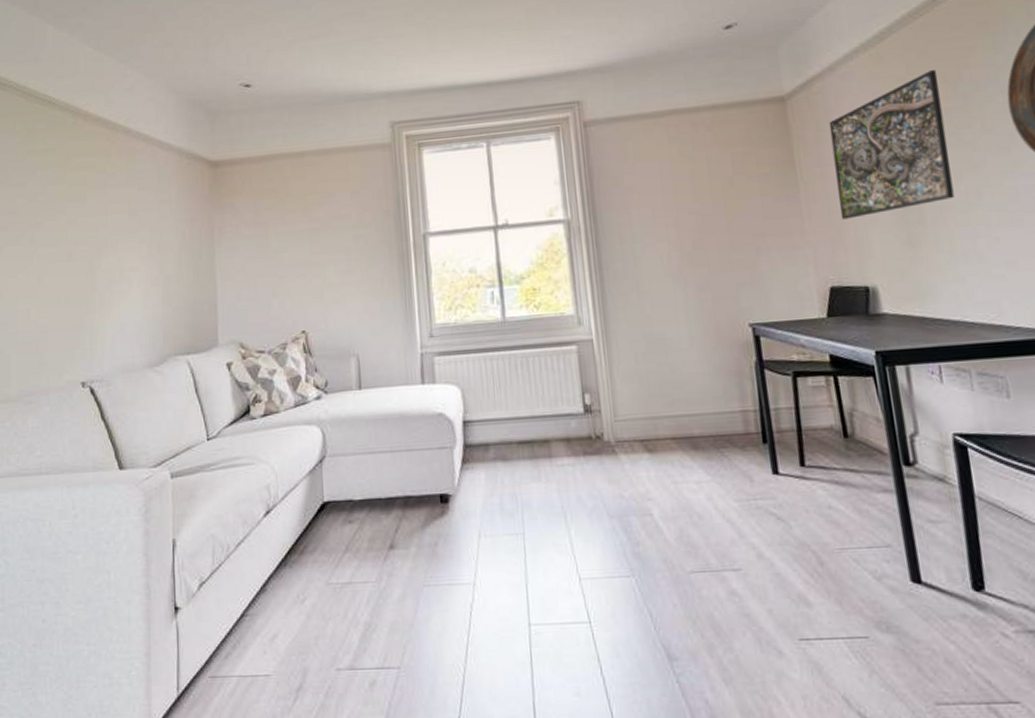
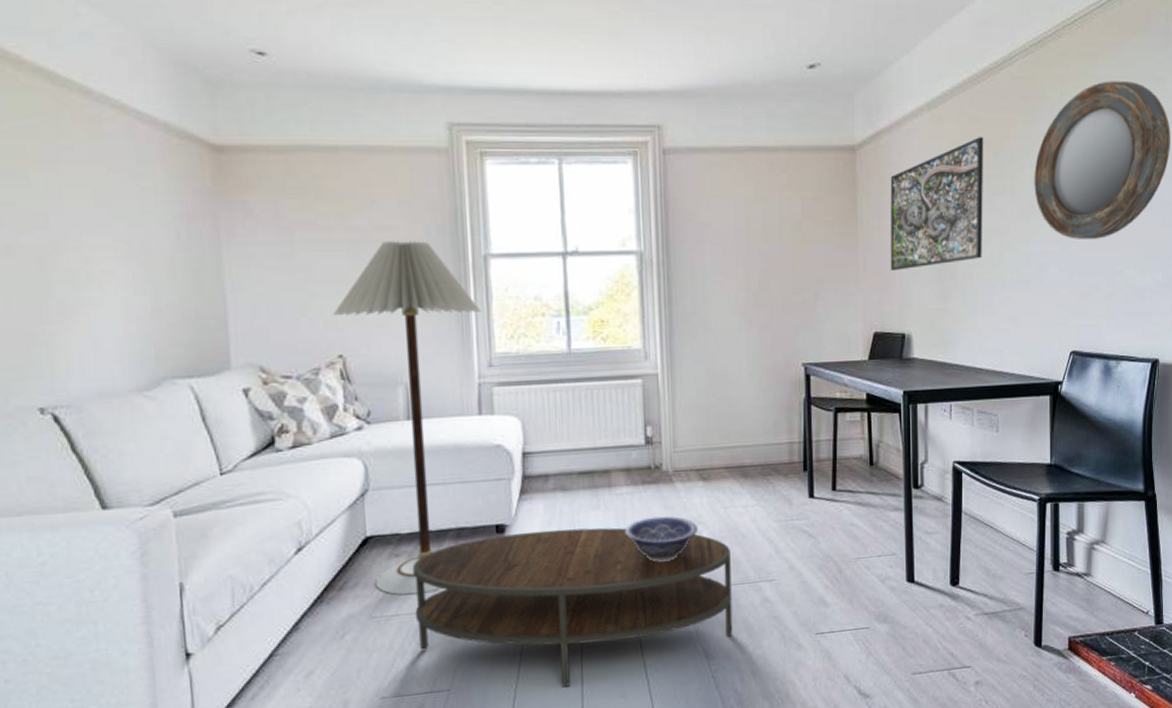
floor lamp: none [297,225,423,563] -> present [332,241,482,596]
coffee table: none [364,501,697,677] -> present [412,527,733,687]
decorative bowl: none [568,490,647,542] -> present [625,516,697,562]

